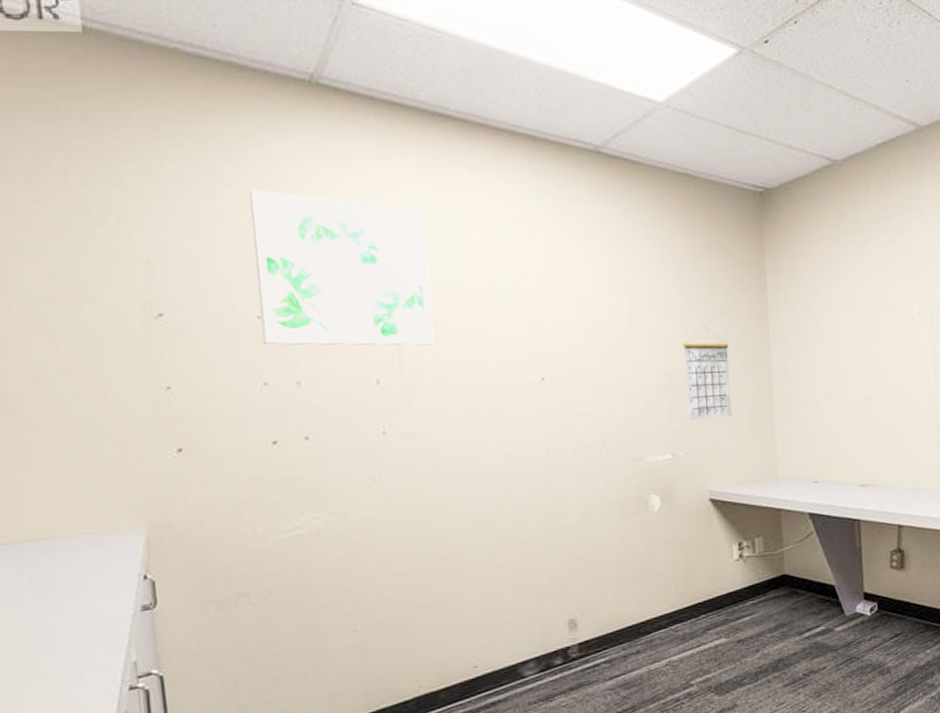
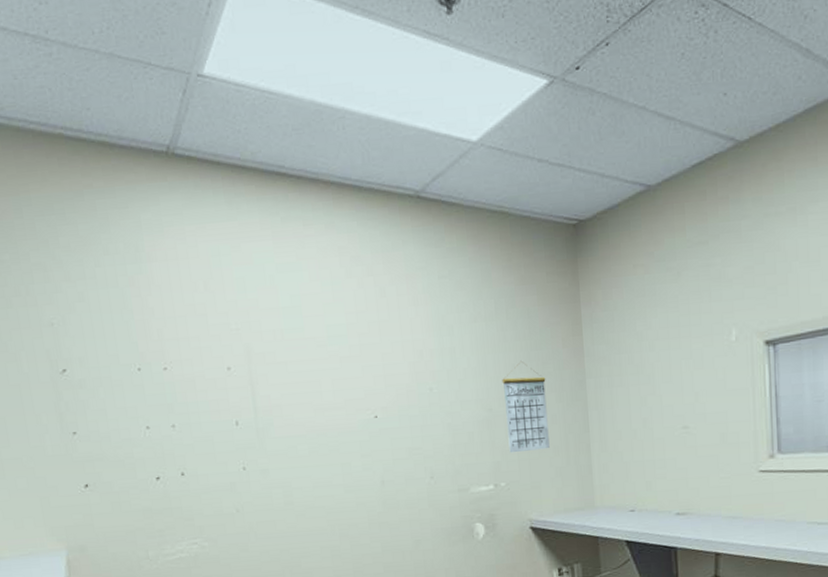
wall art: present [250,189,435,346] -> none [125,255,282,393]

